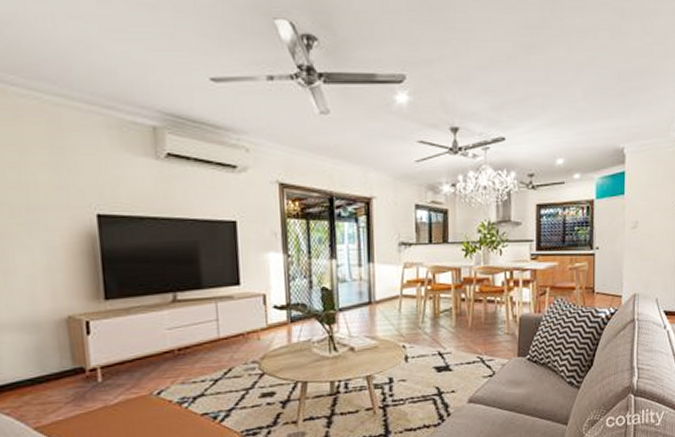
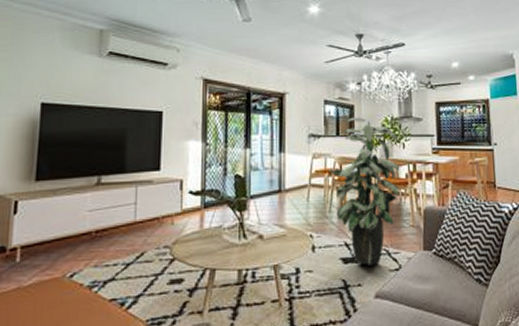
indoor plant: none [421,222,496,373] -> present [329,117,400,266]

